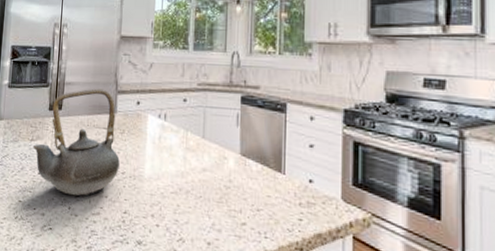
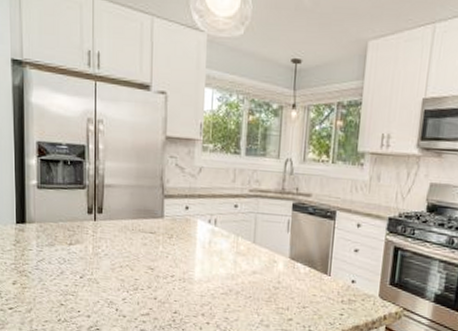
teapot: present [32,88,120,197] -> none [71,191,168,299]

